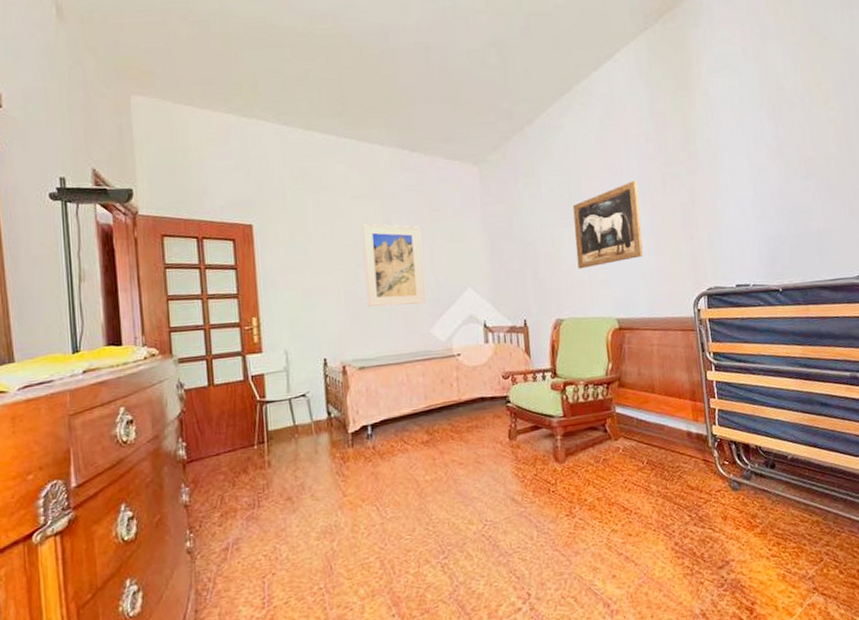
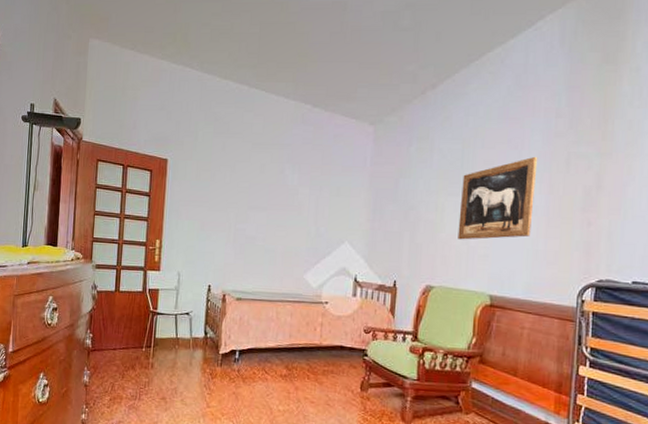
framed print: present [362,223,426,307] -> none [252,169,310,251]

